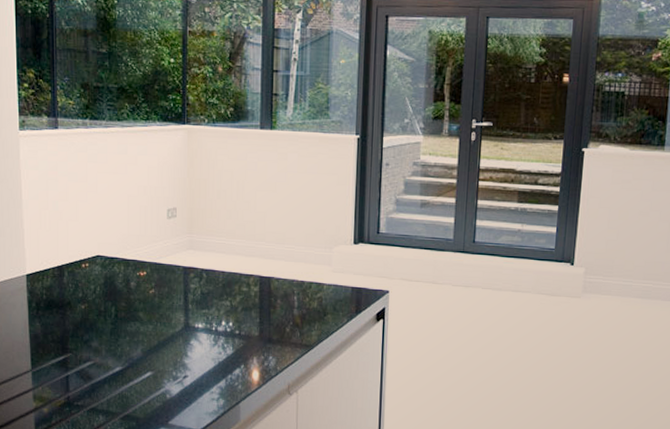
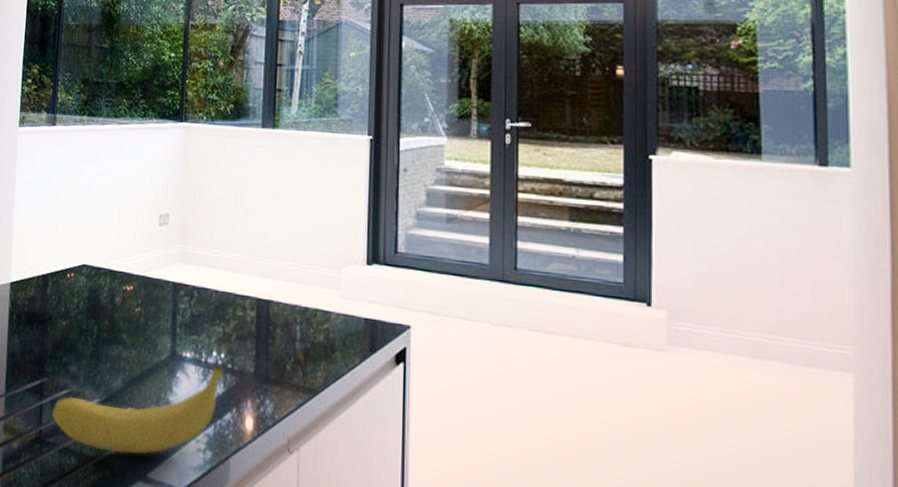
fruit: none [77,332,232,408] -> present [51,364,224,454]

